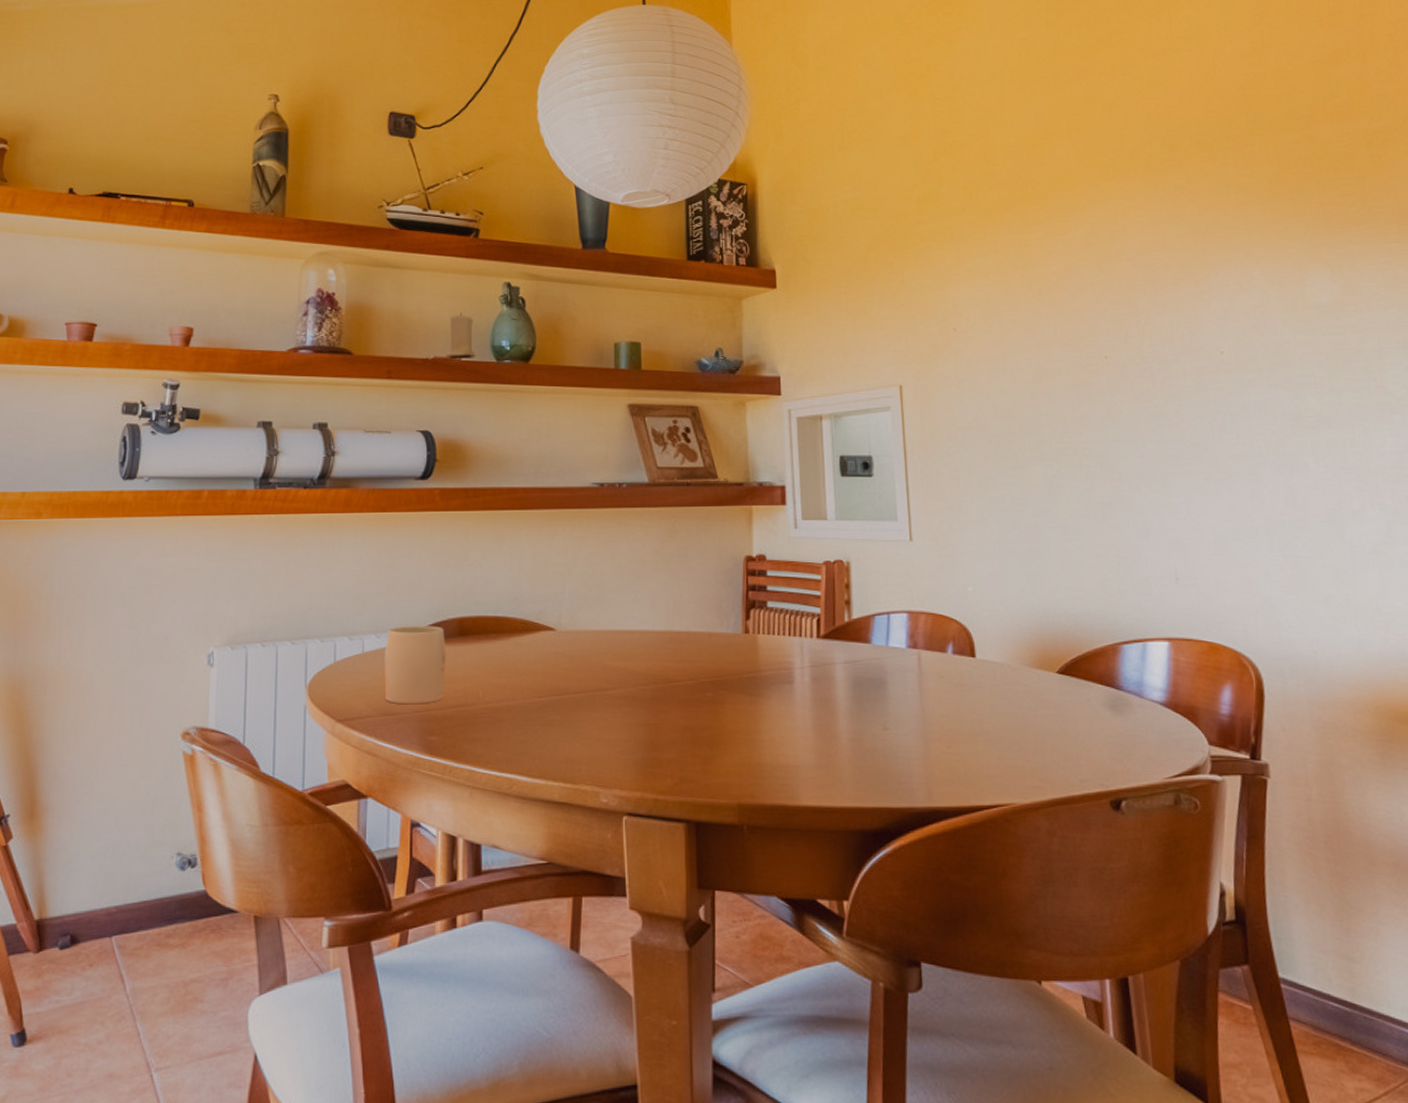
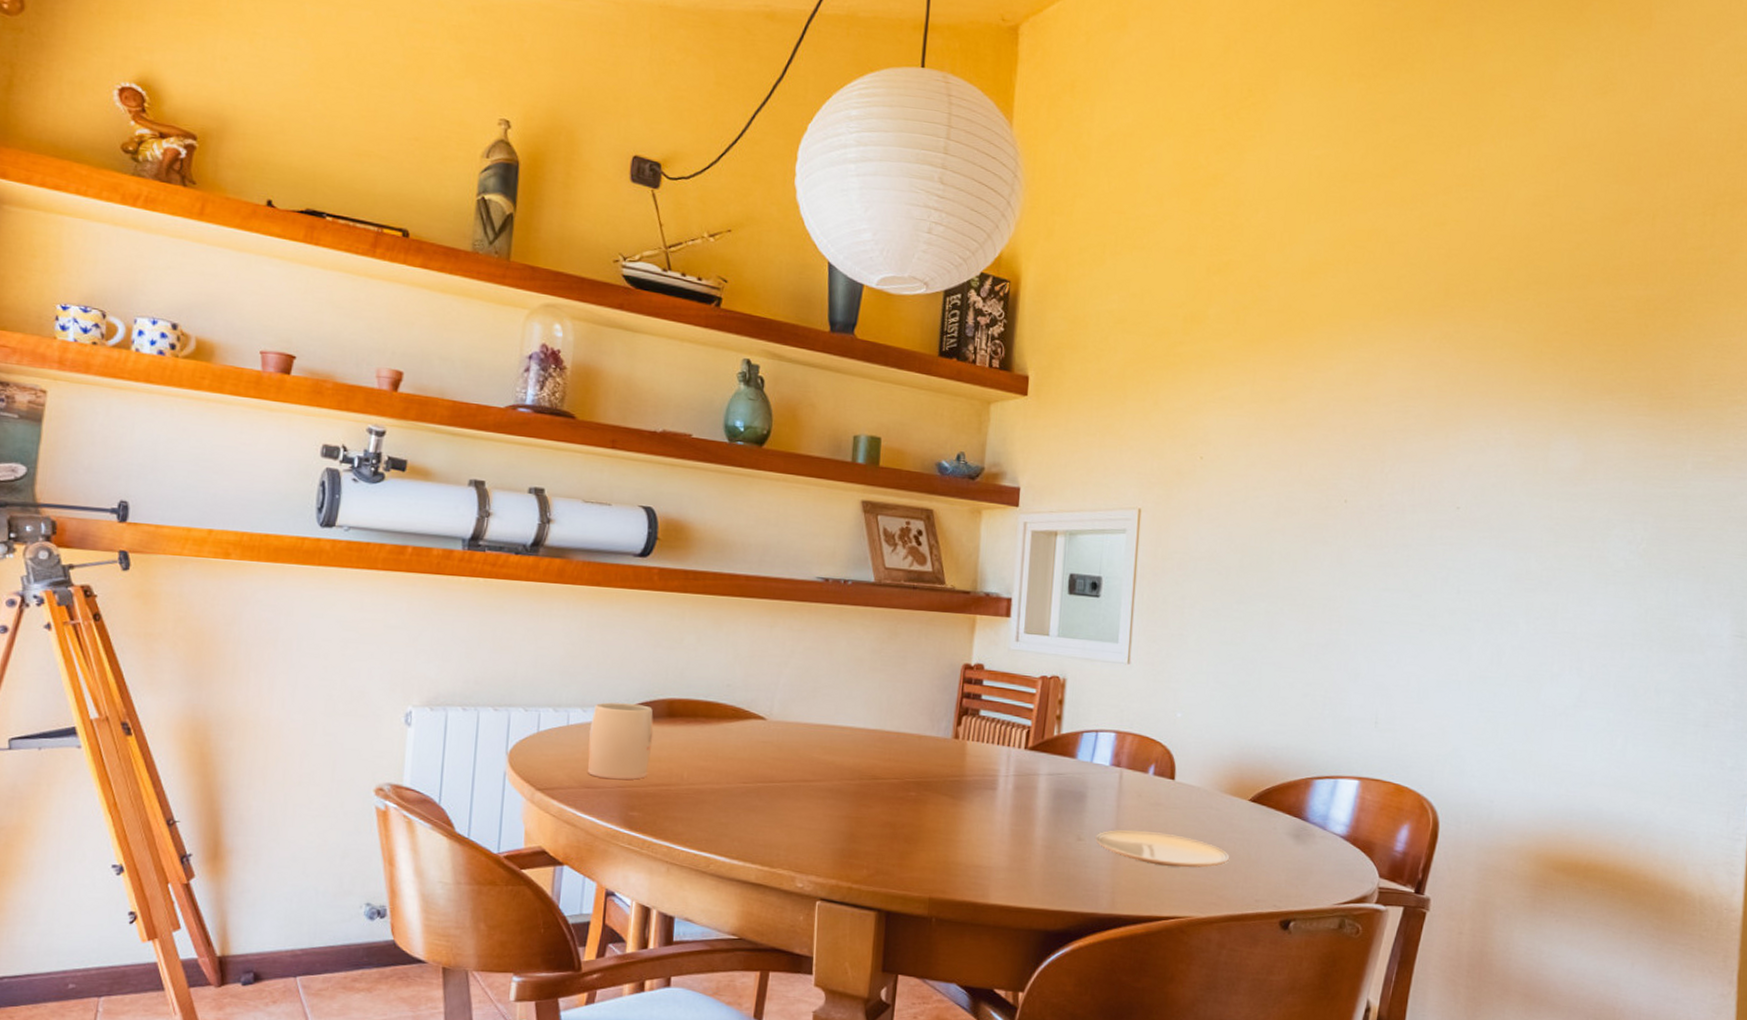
candle: present [446,312,476,360] -> none [675,386,708,437]
plate: none [902,714,1046,751] -> present [1095,829,1230,868]

